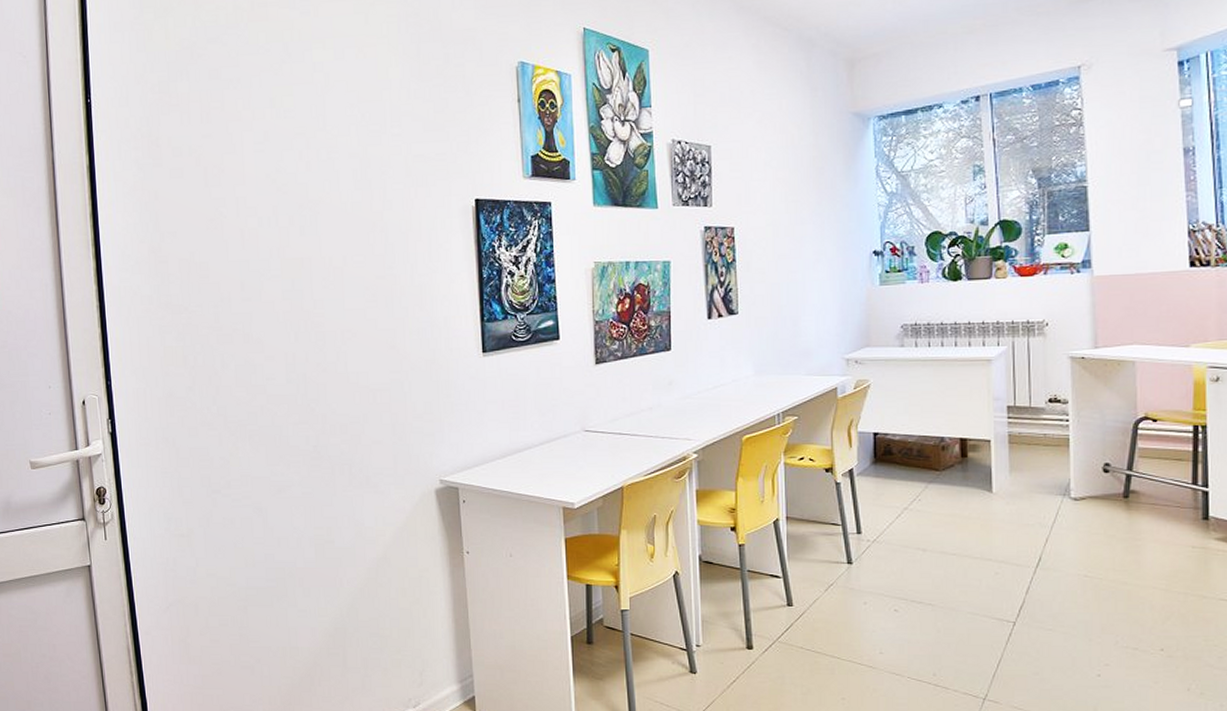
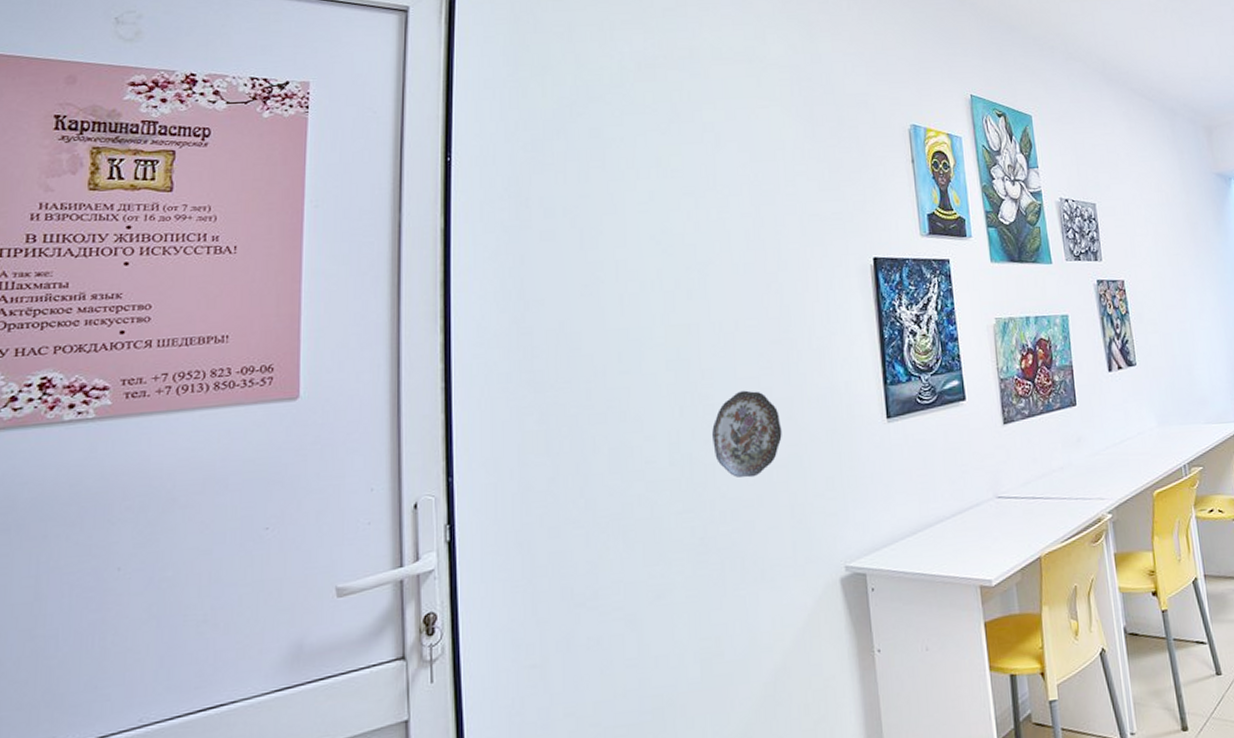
decorative plate: none [323,320,385,398] -> present [712,390,782,478]

